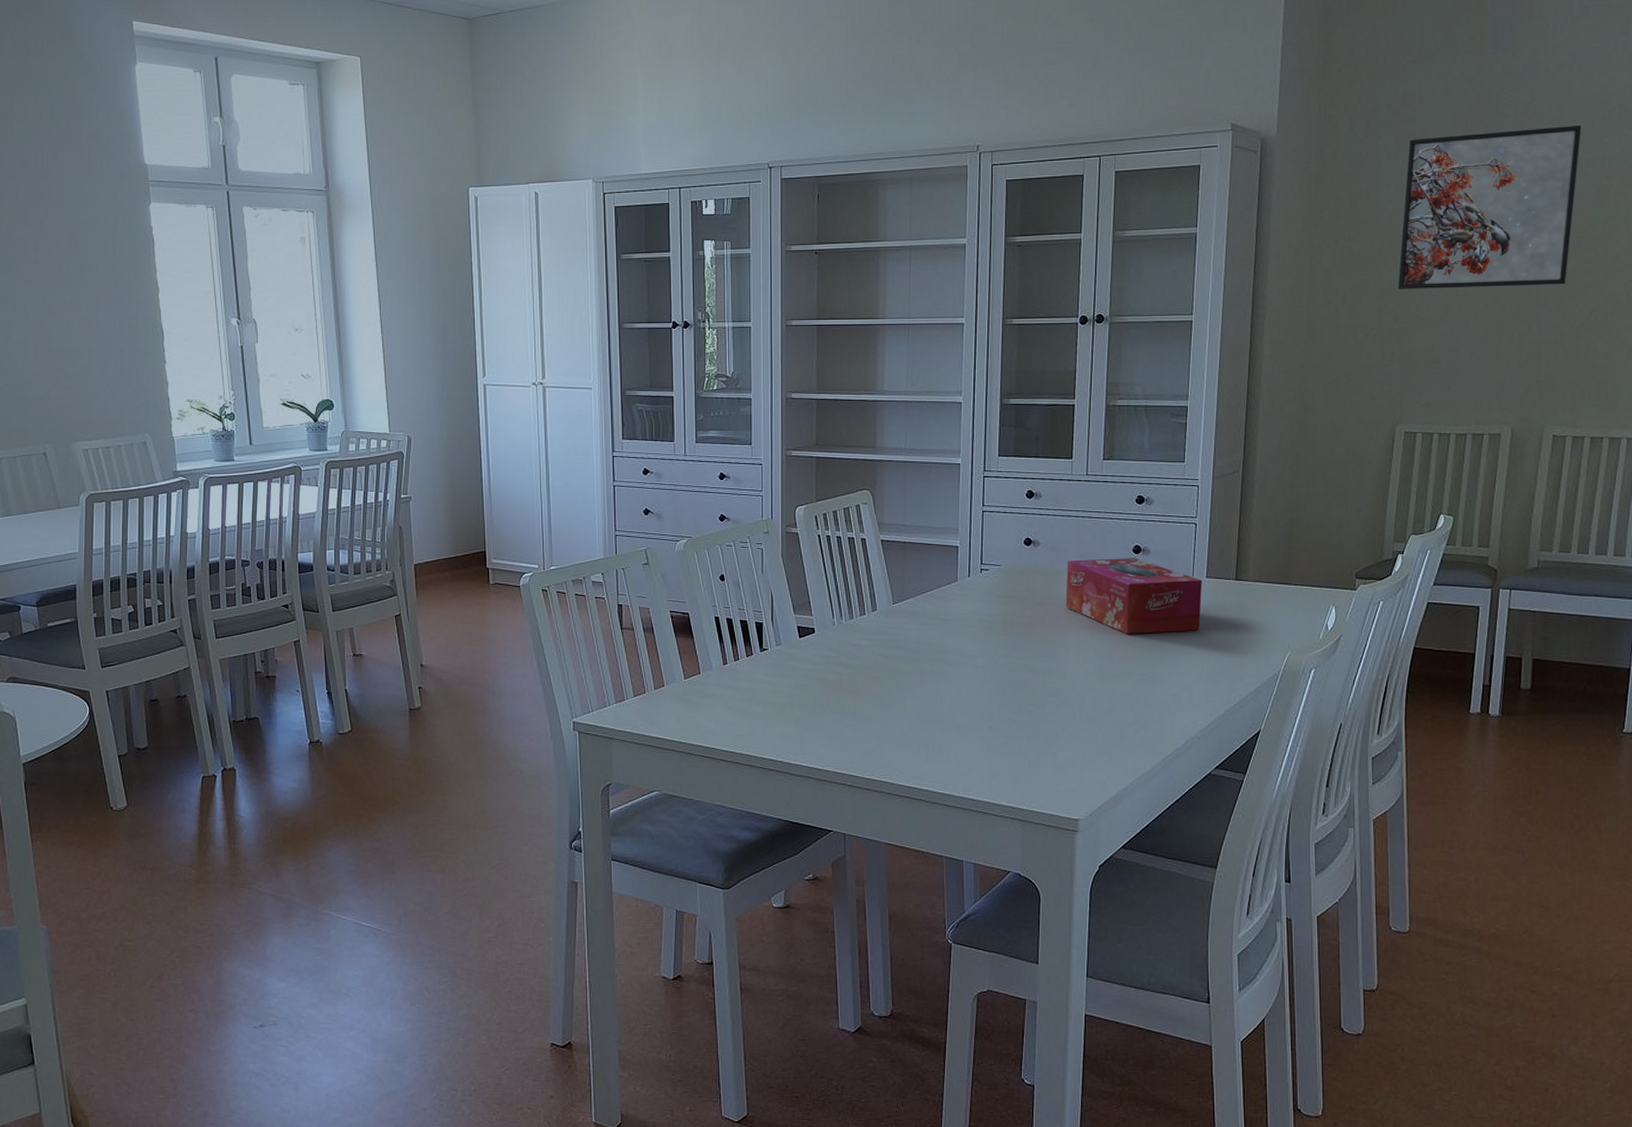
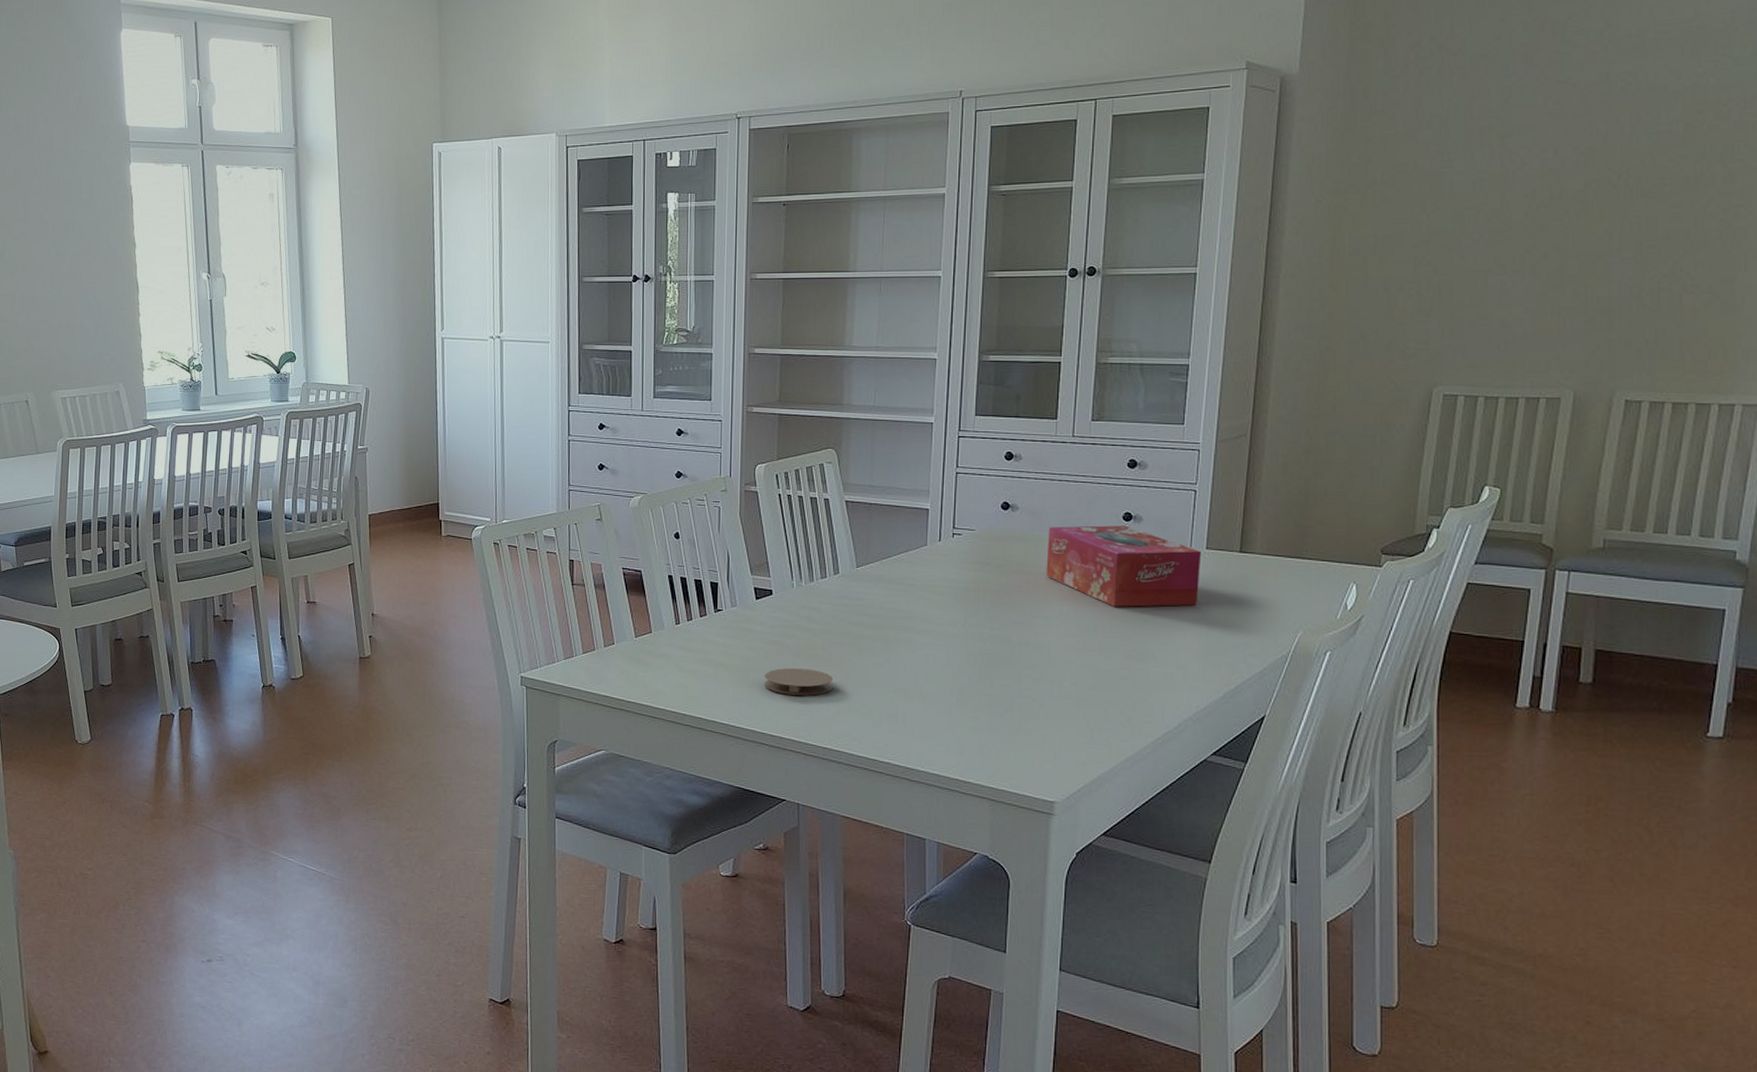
coaster: none [809,702,873,729] -> present [764,667,832,696]
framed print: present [1397,125,1581,289] -> none [1438,53,1668,238]

